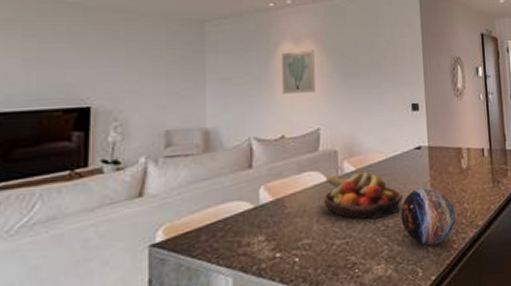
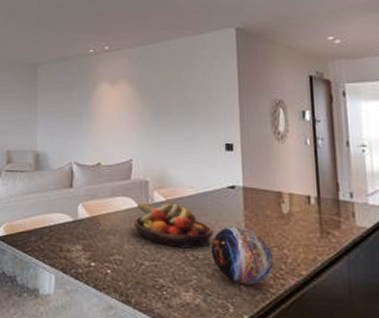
wall art: present [281,50,316,94] -> none [99,90,129,128]

